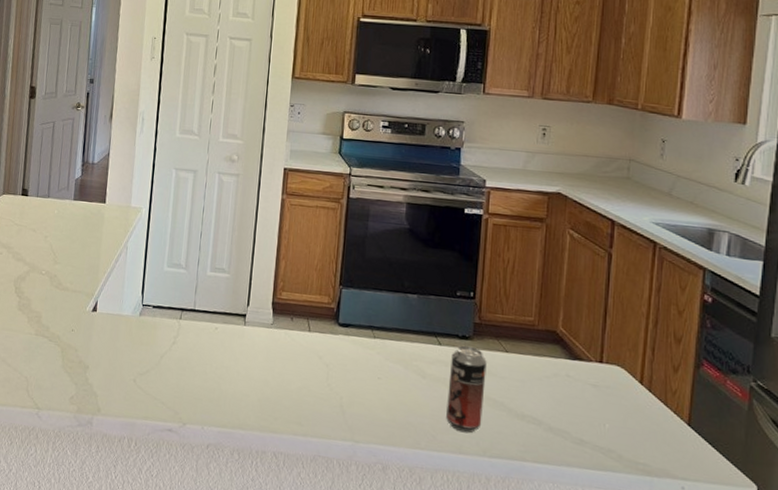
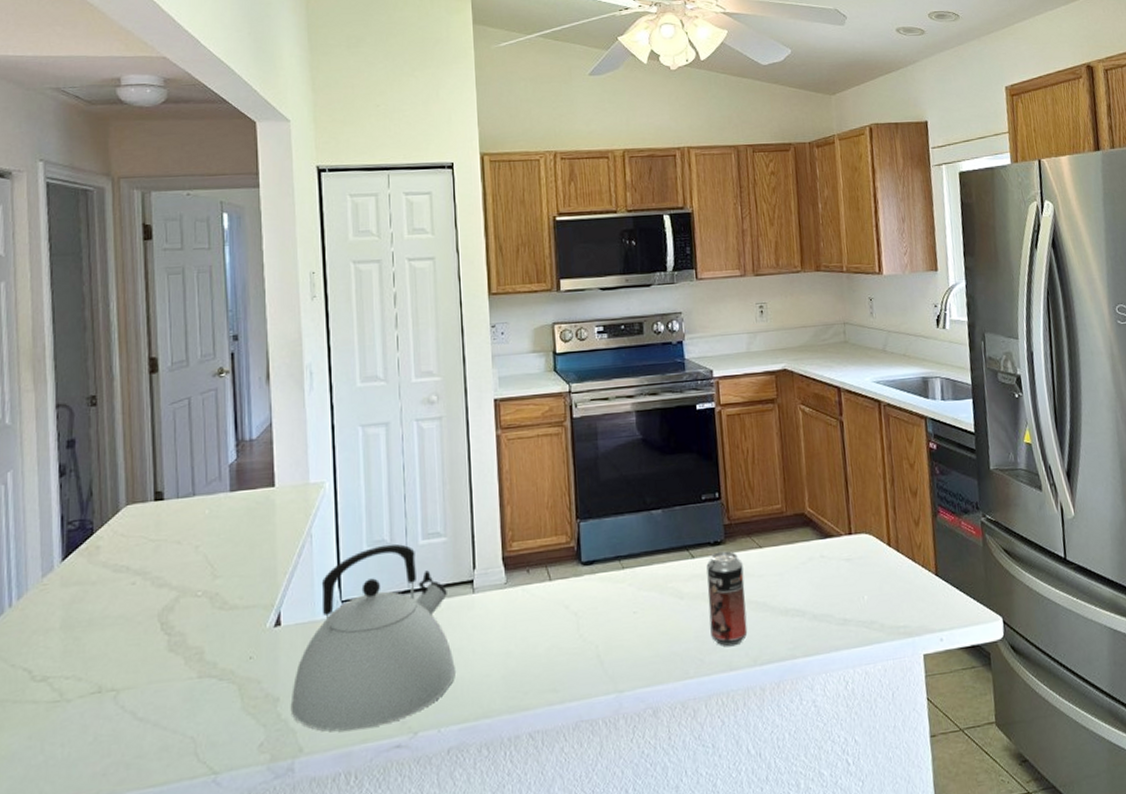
kettle: none [95,268,224,410] -> present [290,543,455,732]

